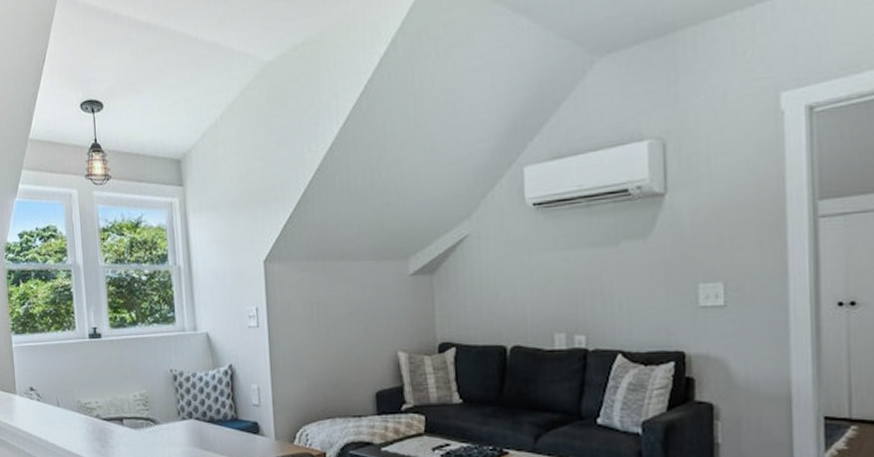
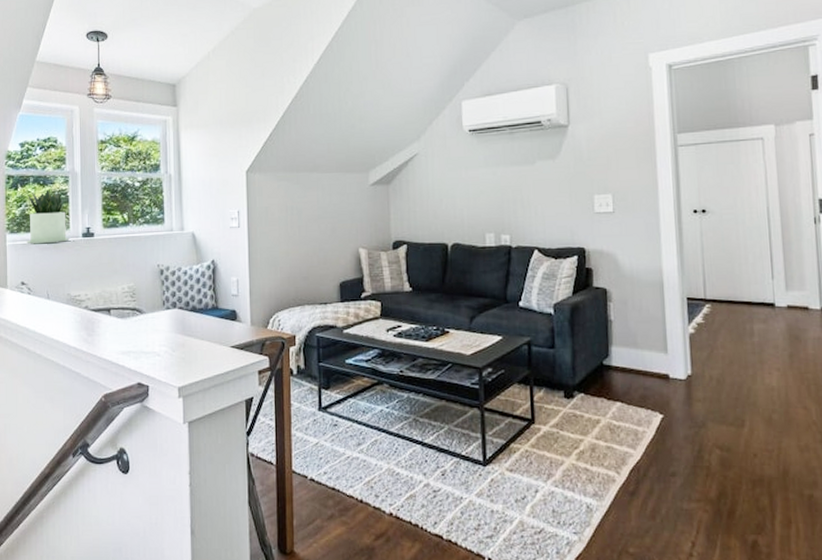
planter: none [29,286,76,347] -> present [26,190,70,245]

